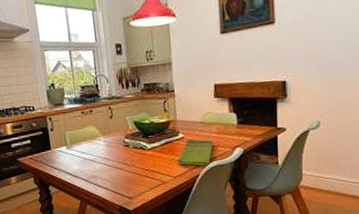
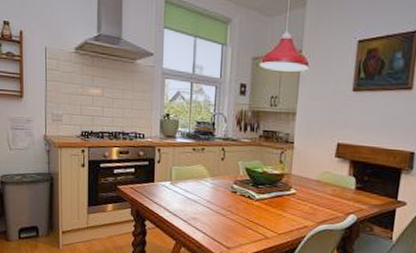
dish towel: present [177,139,214,166] -> none [285,196,327,228]

